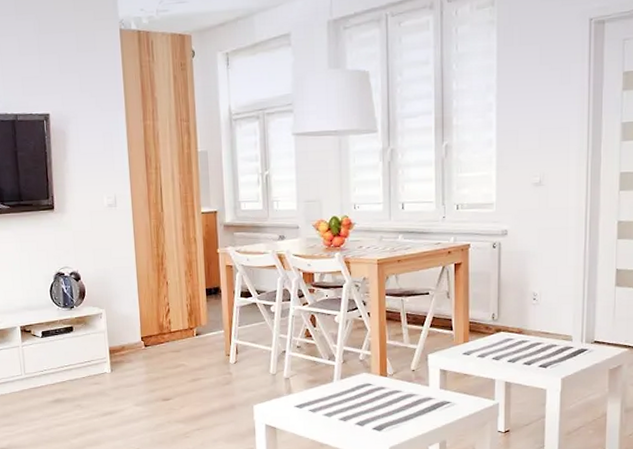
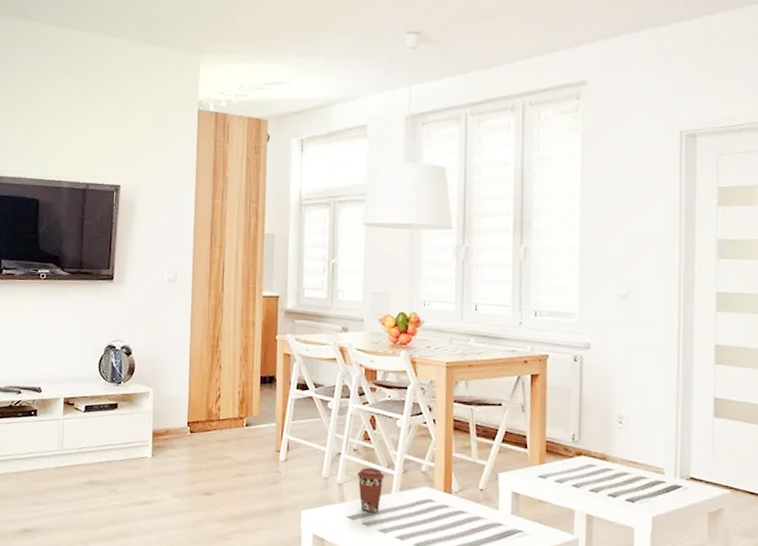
coffee cup: none [301,361,326,401] -> present [357,467,384,513]

